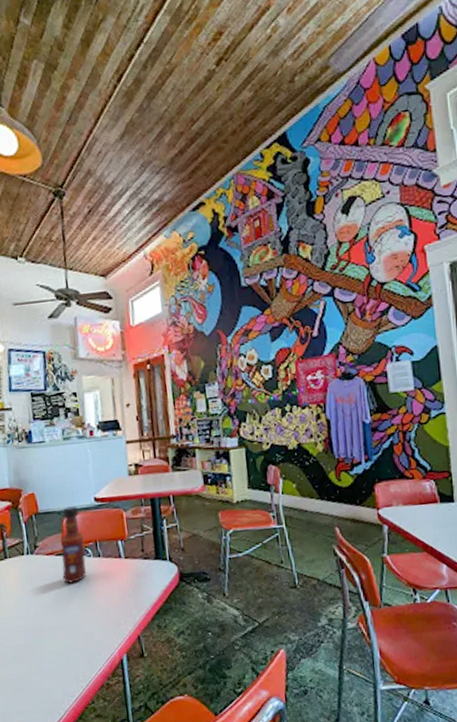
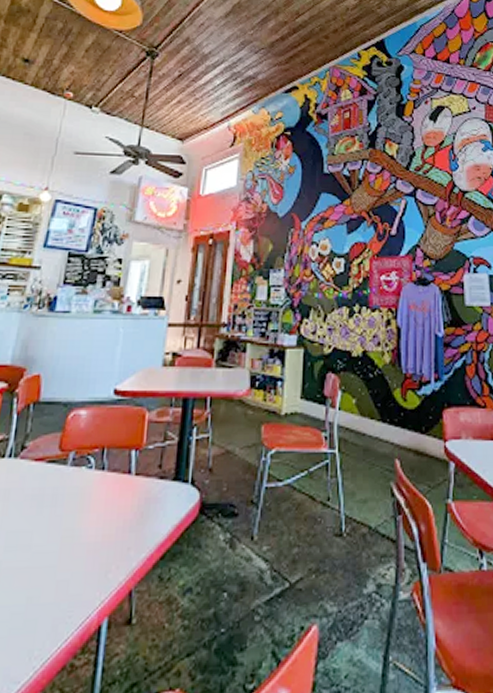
tabasco sauce: present [60,505,87,584] -> none [47,396,91,504]

